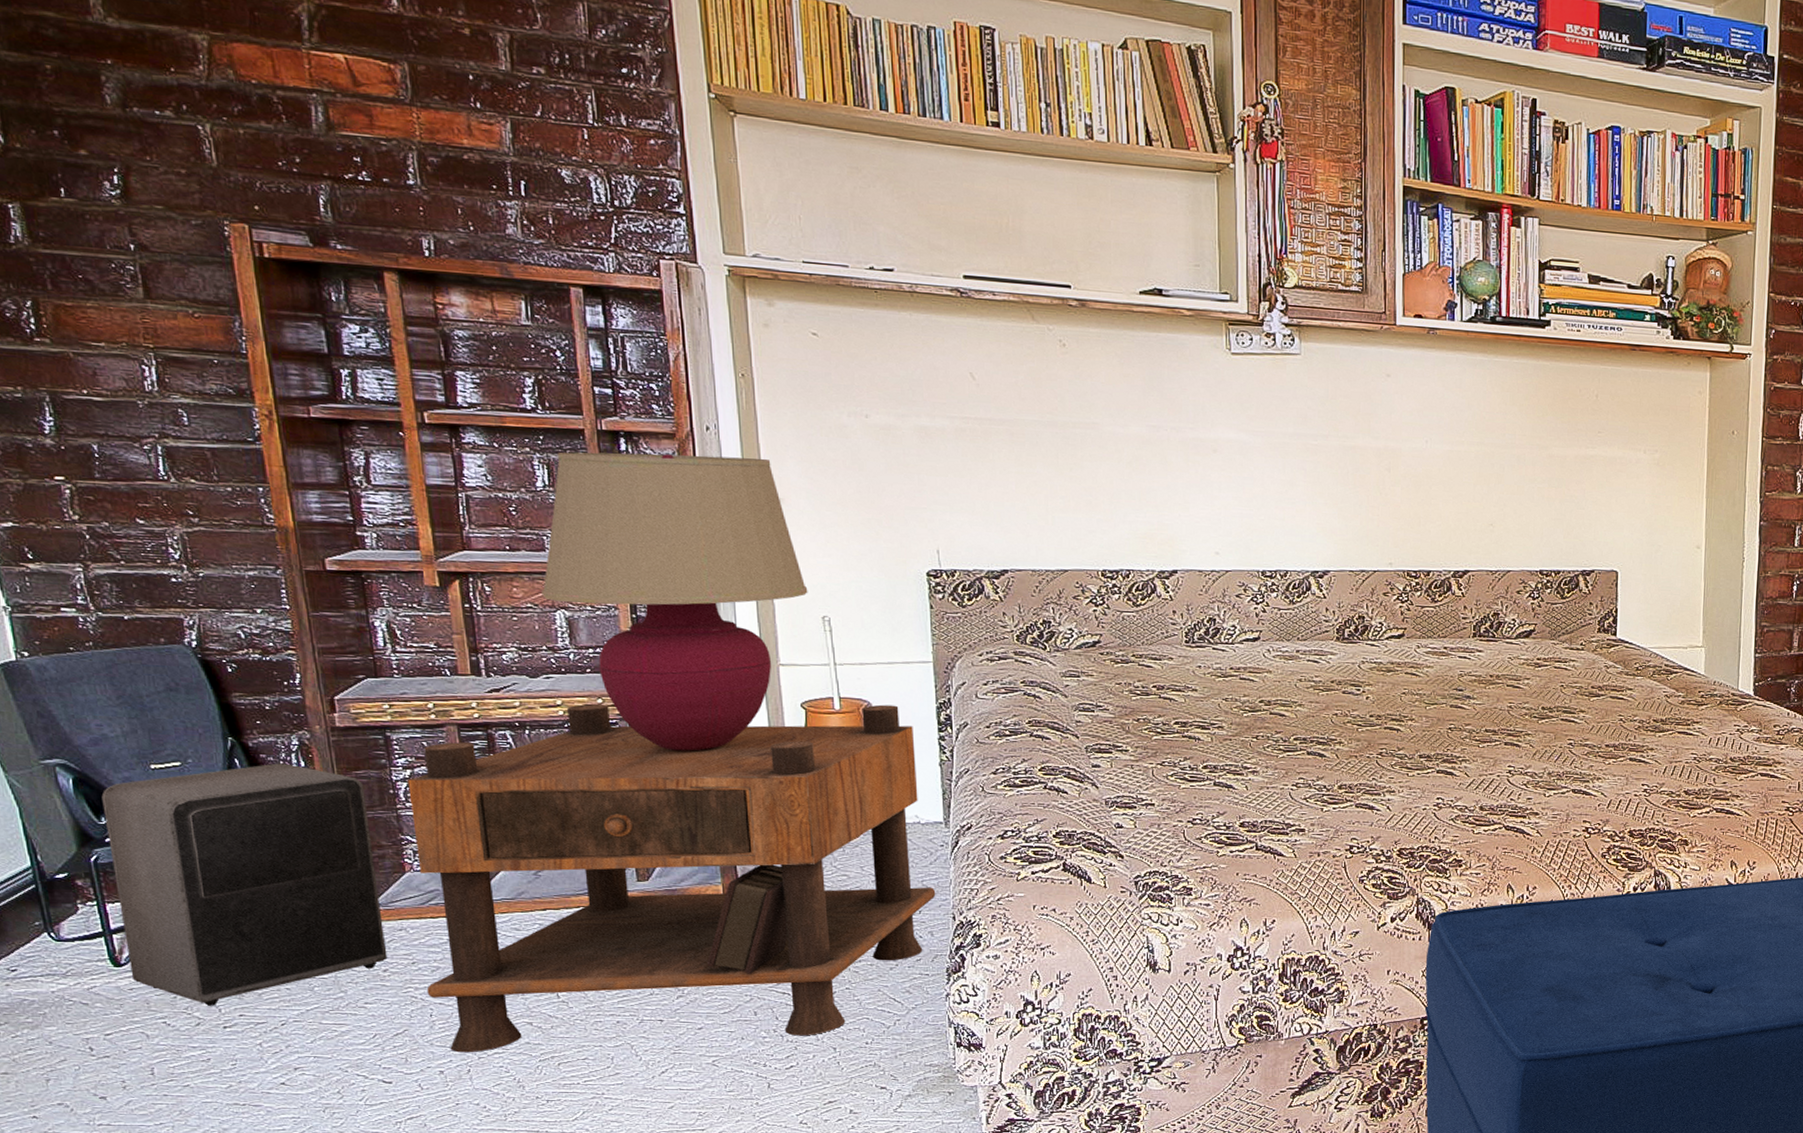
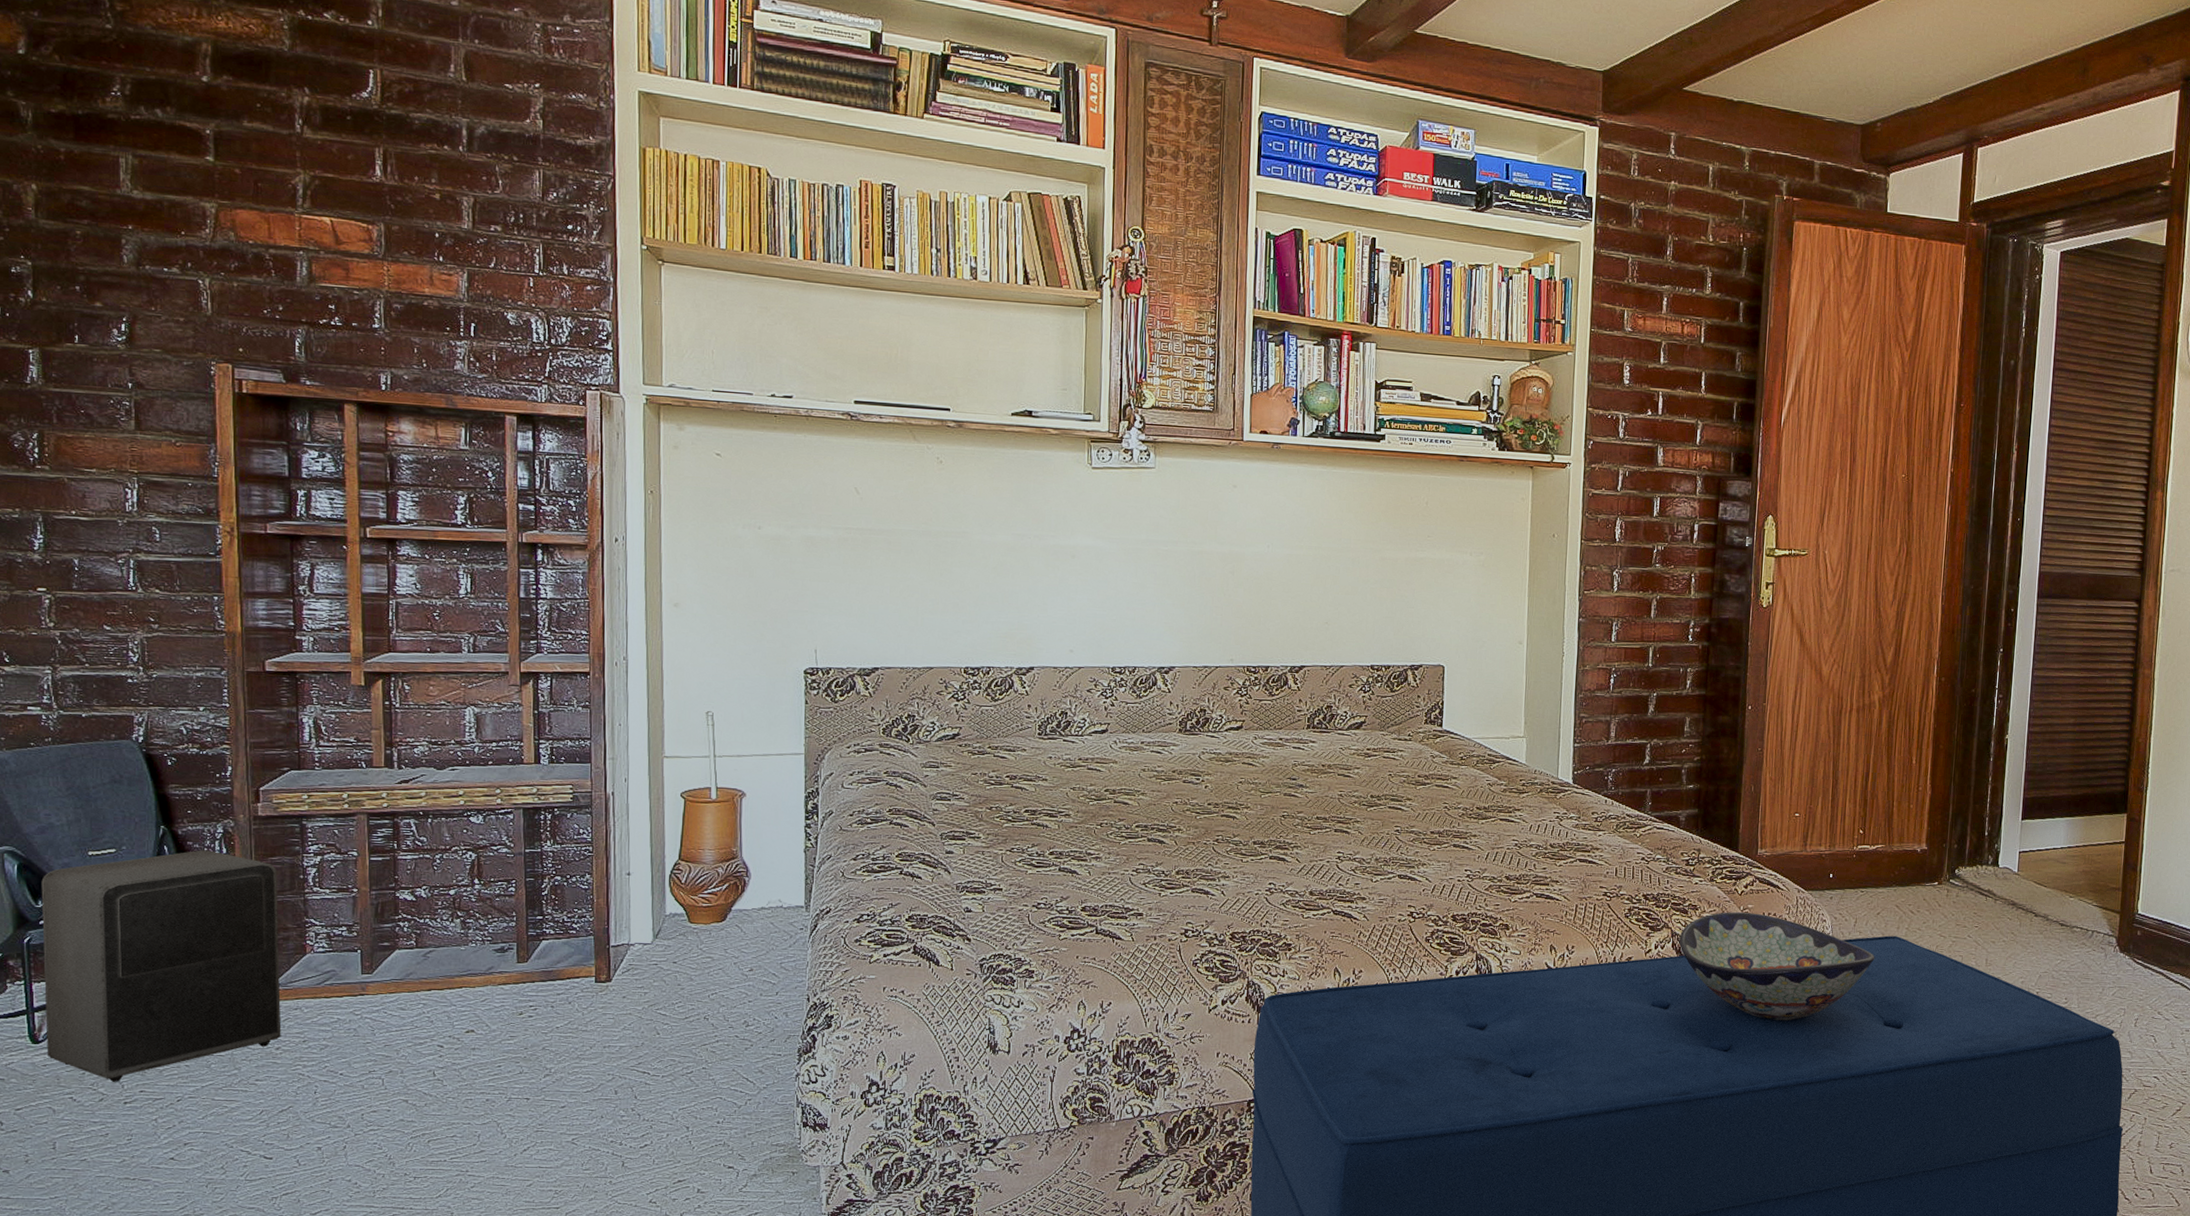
nightstand: present [408,704,936,1053] -> none [314,794,793,1130]
table lamp: present [541,451,808,751] -> none [455,562,695,839]

